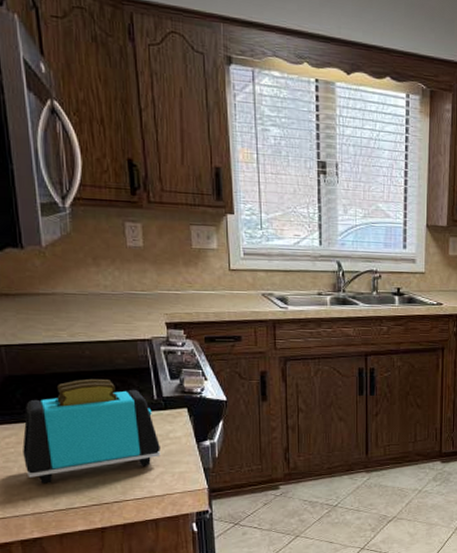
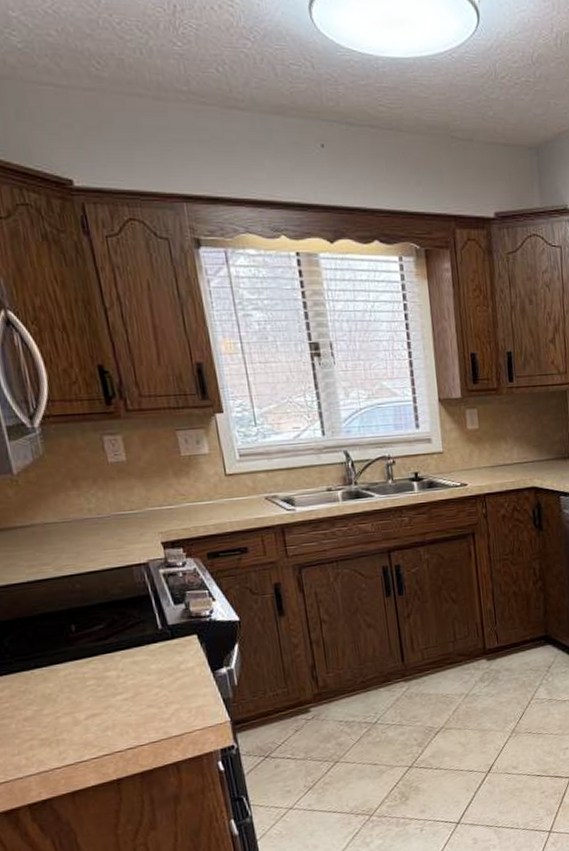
toaster: present [22,378,161,484] -> none [16,613,173,738]

